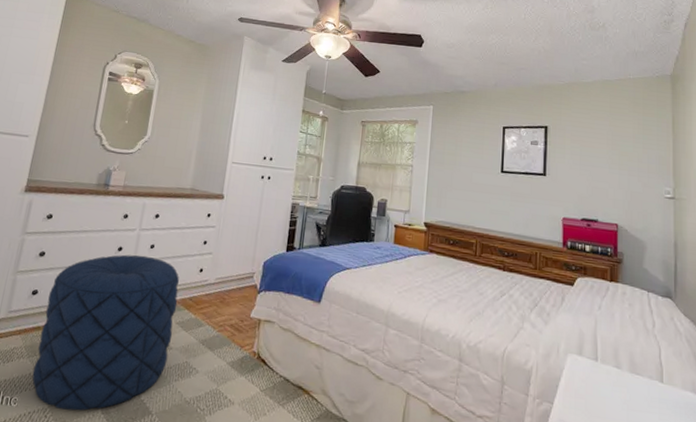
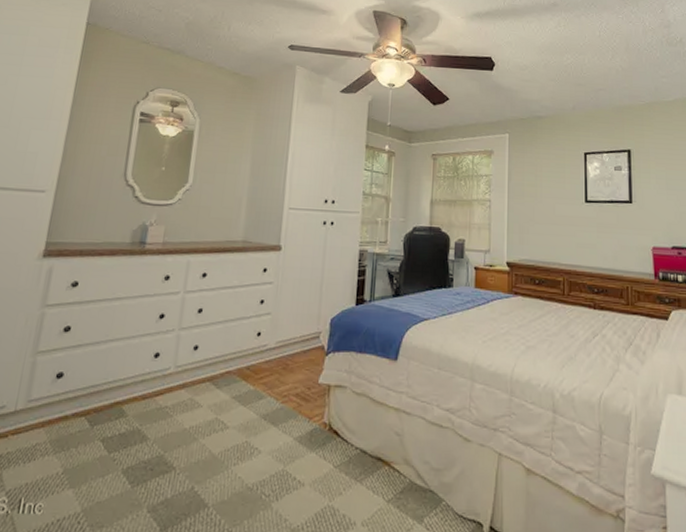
pouf: present [32,254,180,411] -> none [60,321,234,512]

